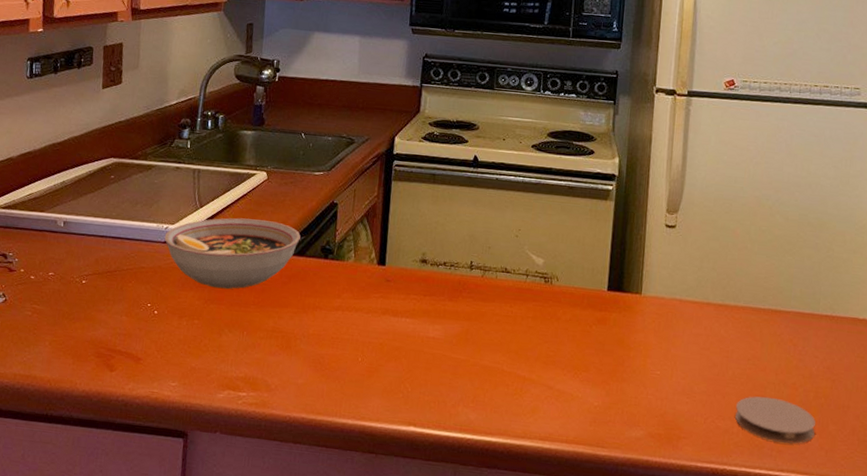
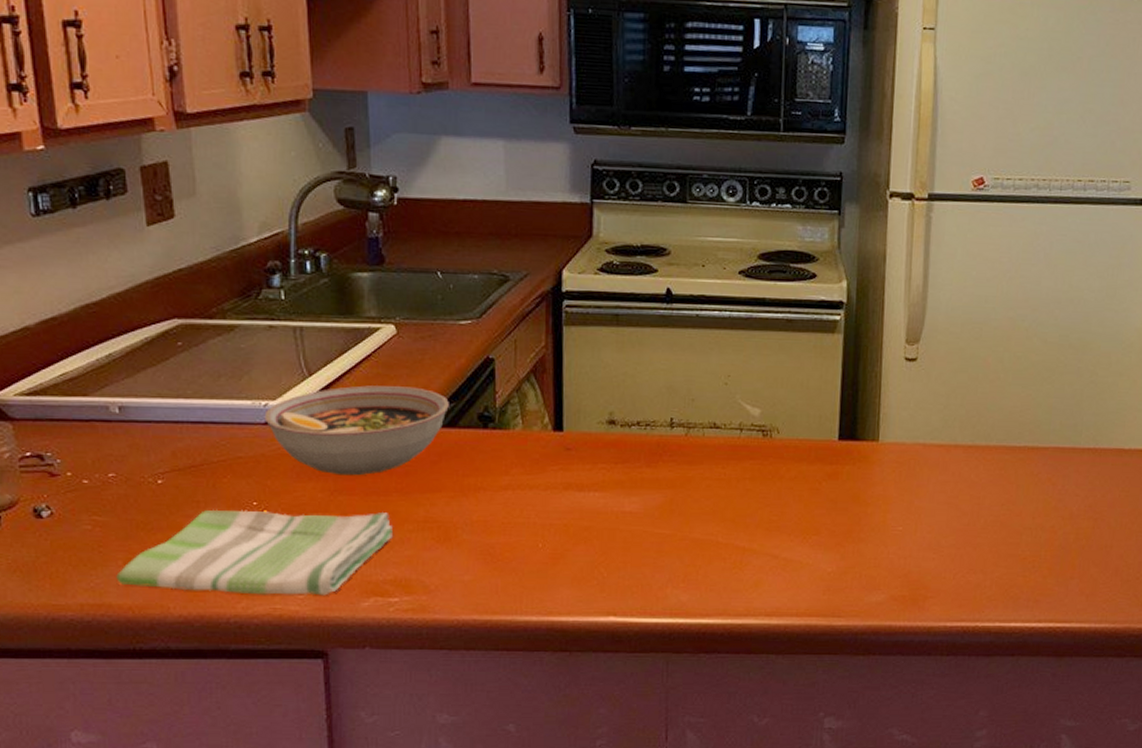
dish towel: none [42,307,248,385] -> present [116,509,393,596]
coaster: present [735,396,816,444] -> none [988,543,1076,592]

